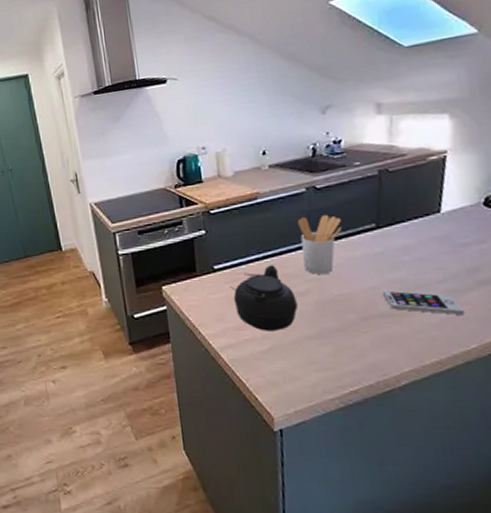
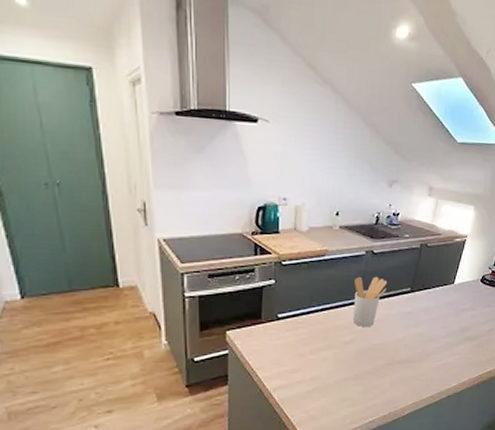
teapot: present [228,265,298,331] -> none [288,317,343,374]
smartphone: present [383,290,466,316] -> none [406,342,454,363]

